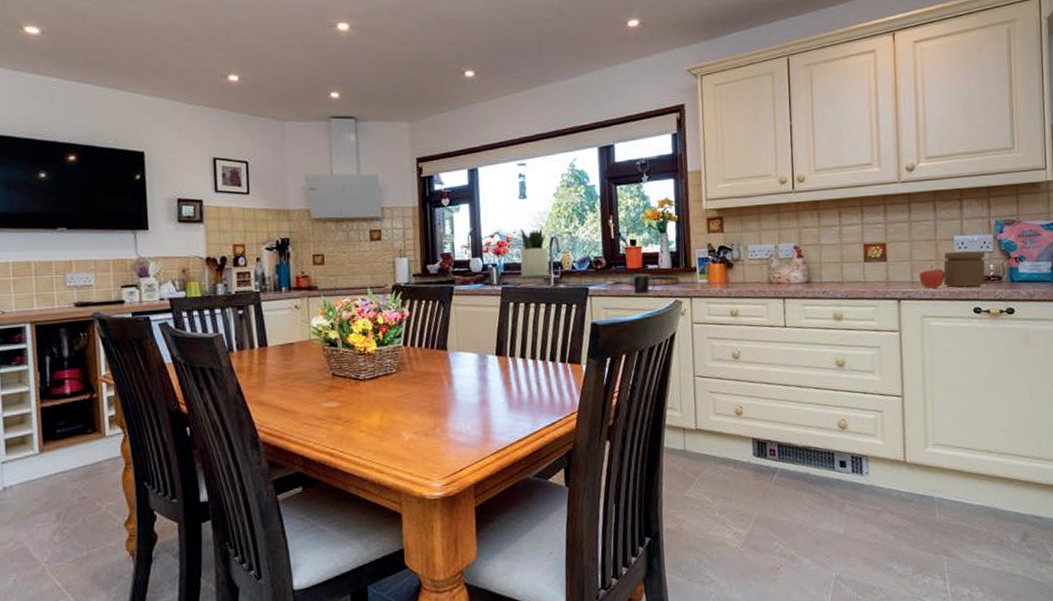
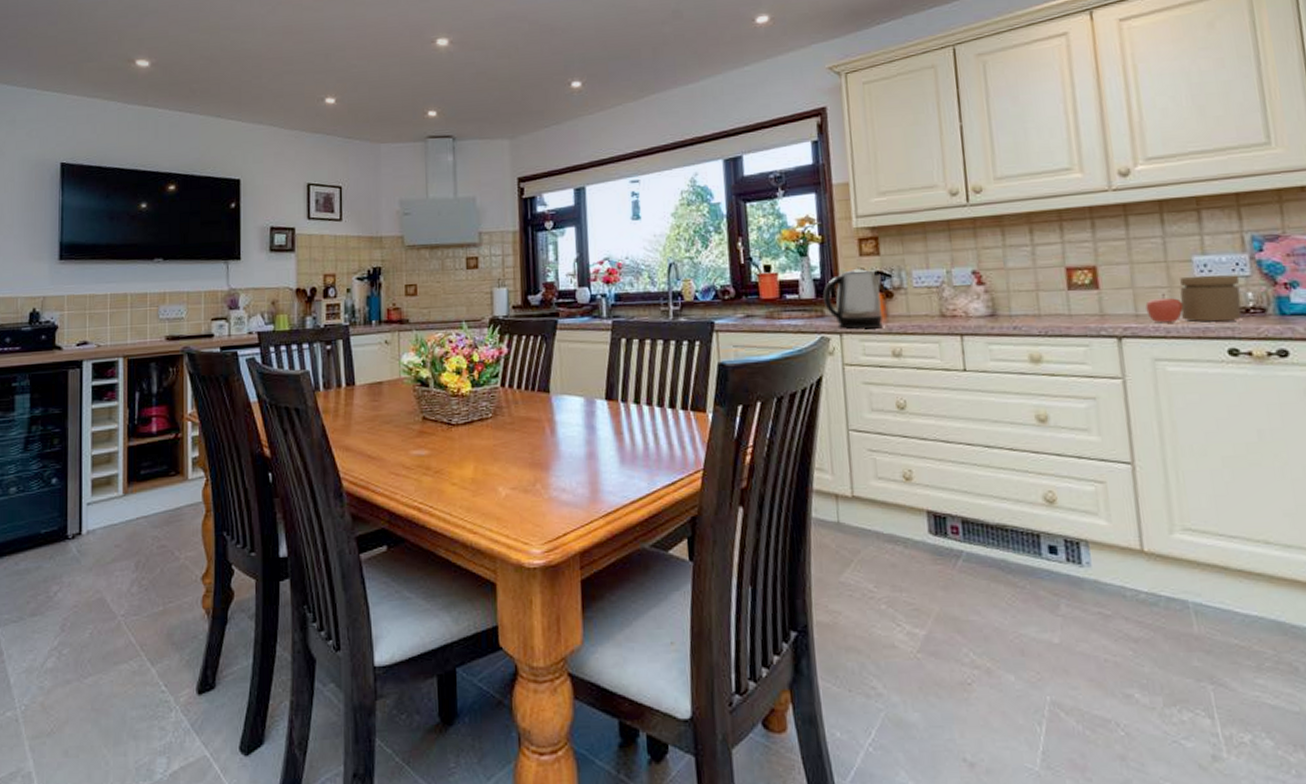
planter: present [518,226,552,279] -> none [631,250,671,312]
mug: present [632,274,656,296] -> none [767,305,796,332]
kettle: none [678,244,724,295] -> present [823,269,883,330]

